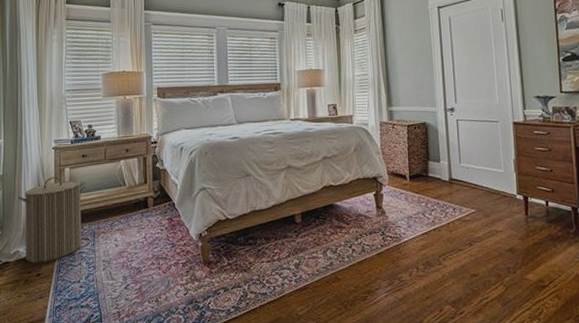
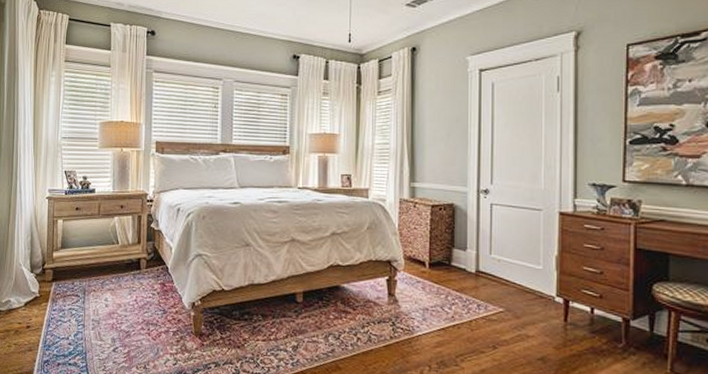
laundry hamper: present [18,176,87,263] -> none [11,227,79,315]

